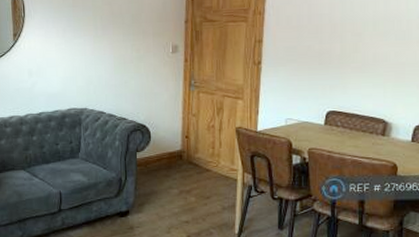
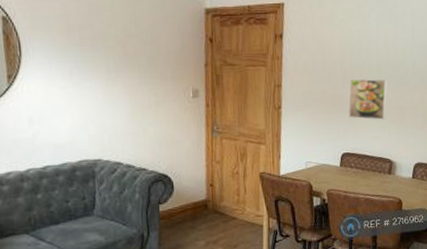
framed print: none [337,33,385,77] -> present [349,79,388,120]

